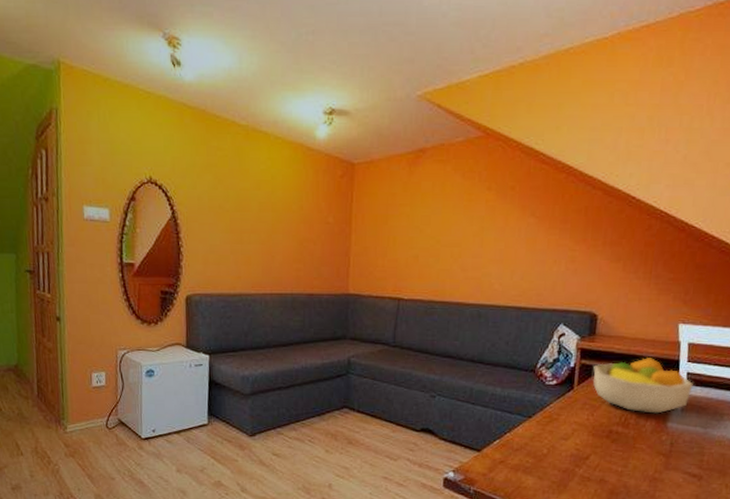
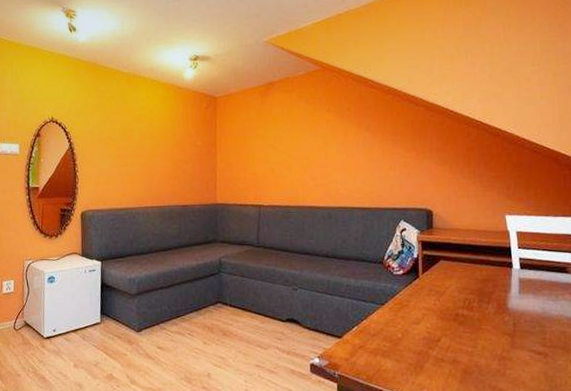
fruit bowl: present [592,358,693,414] -> none [435,246,526,297]

